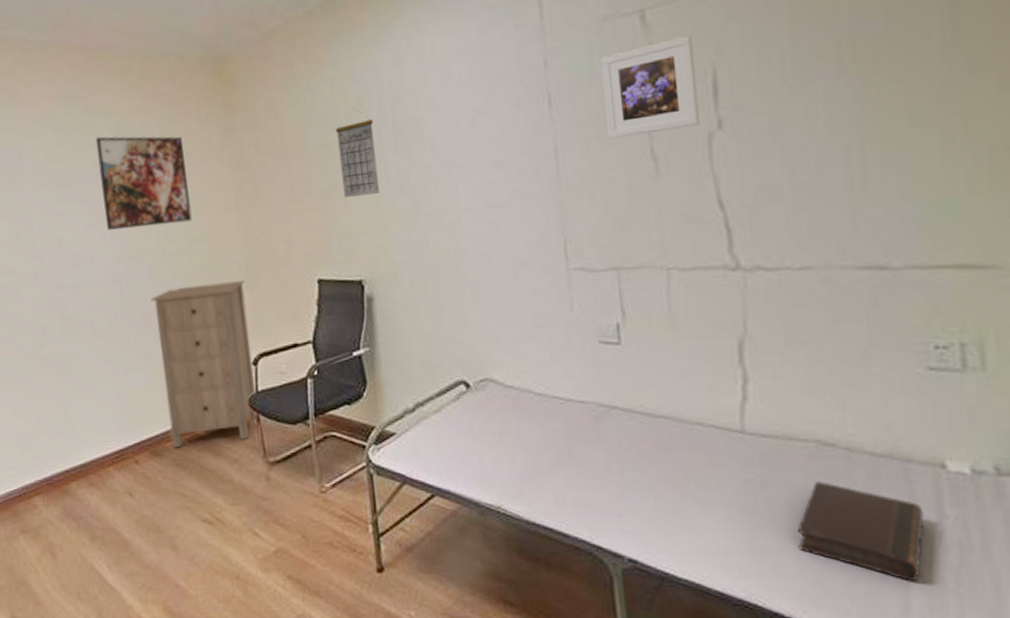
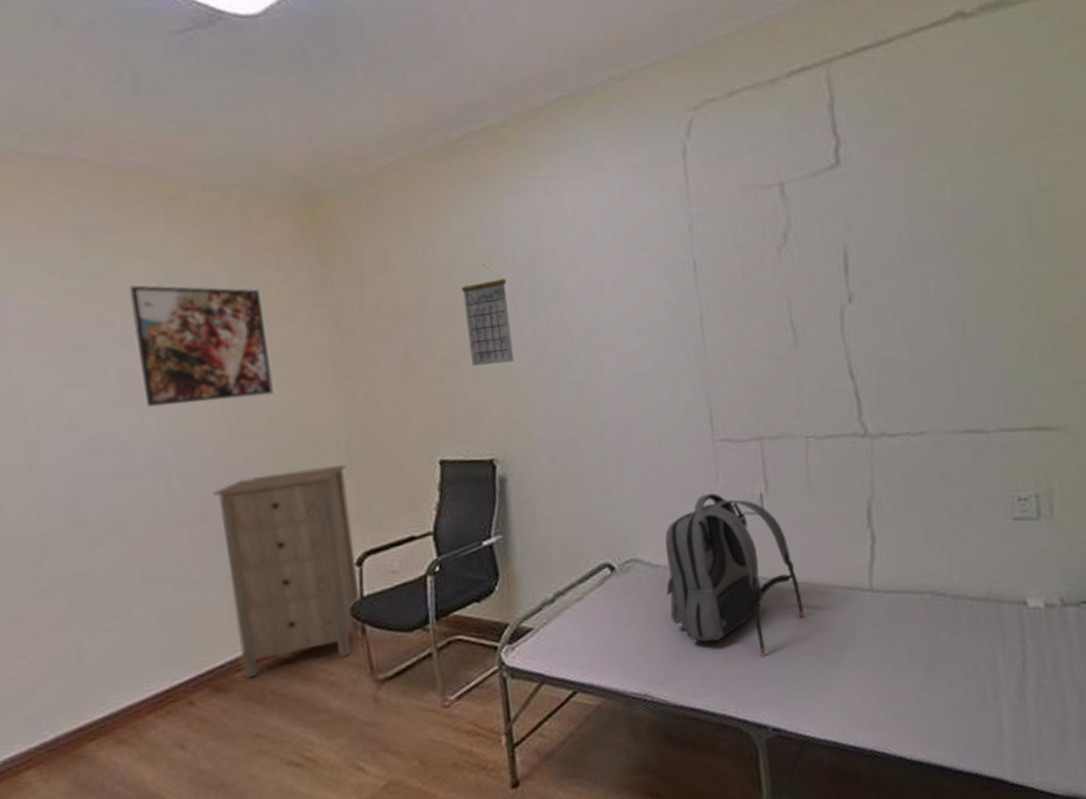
backpack: none [518,321,666,486] -> present [665,493,805,657]
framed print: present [601,36,701,139] -> none [744,212,834,309]
book: present [797,481,924,582] -> none [916,628,1012,710]

